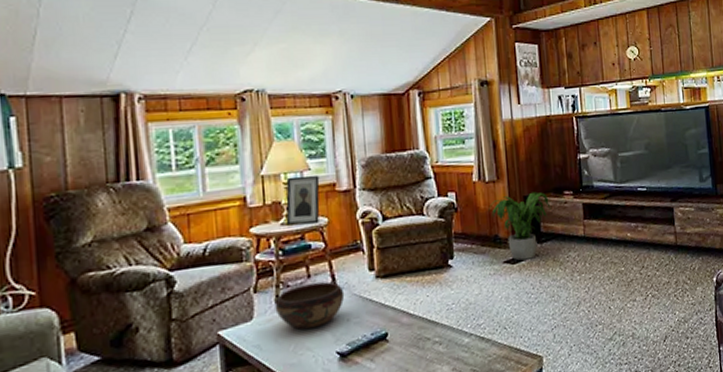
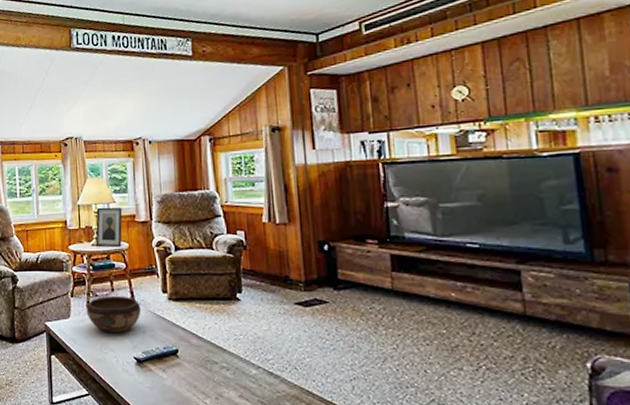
potted plant: present [488,191,552,261] -> none [279,237,352,304]

